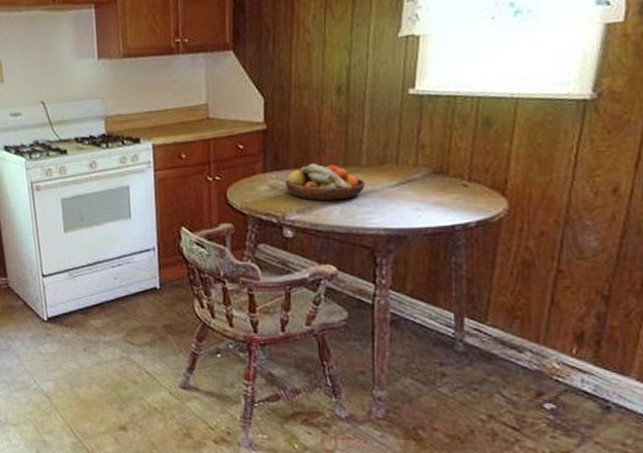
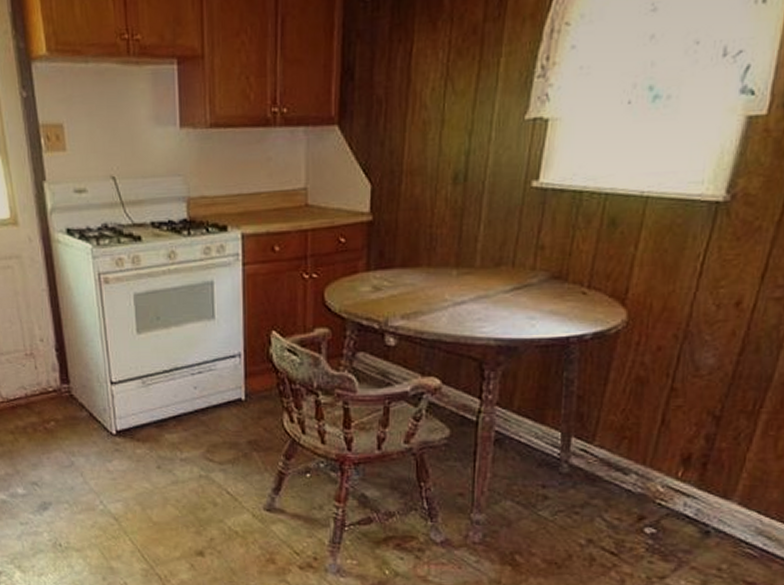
fruit bowl: present [285,163,365,201] -> none [390,263,477,306]

